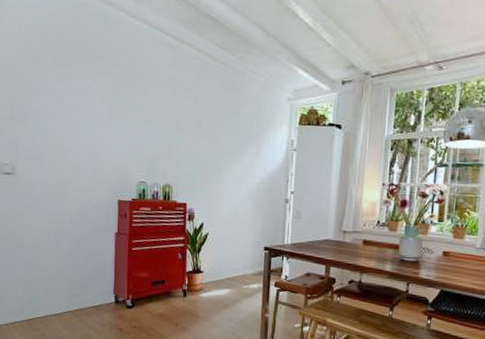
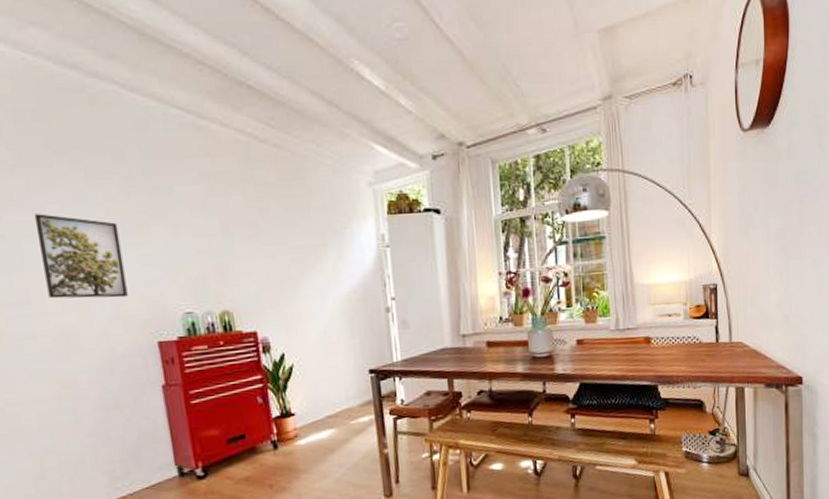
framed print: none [55,98,107,164] -> present [34,213,128,299]

